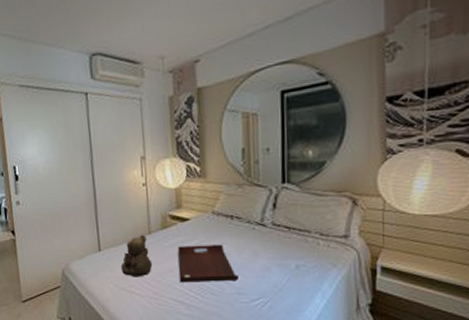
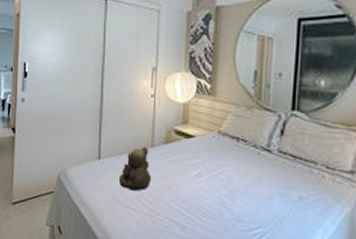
serving tray: present [178,244,240,283] -> none [177,163,240,206]

